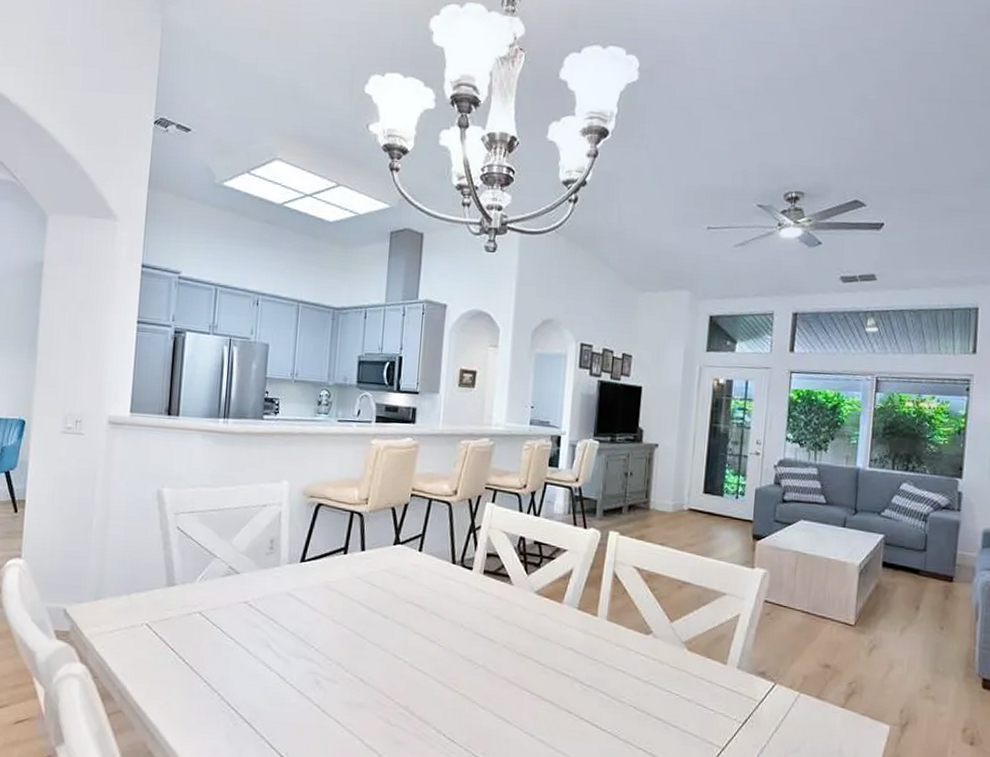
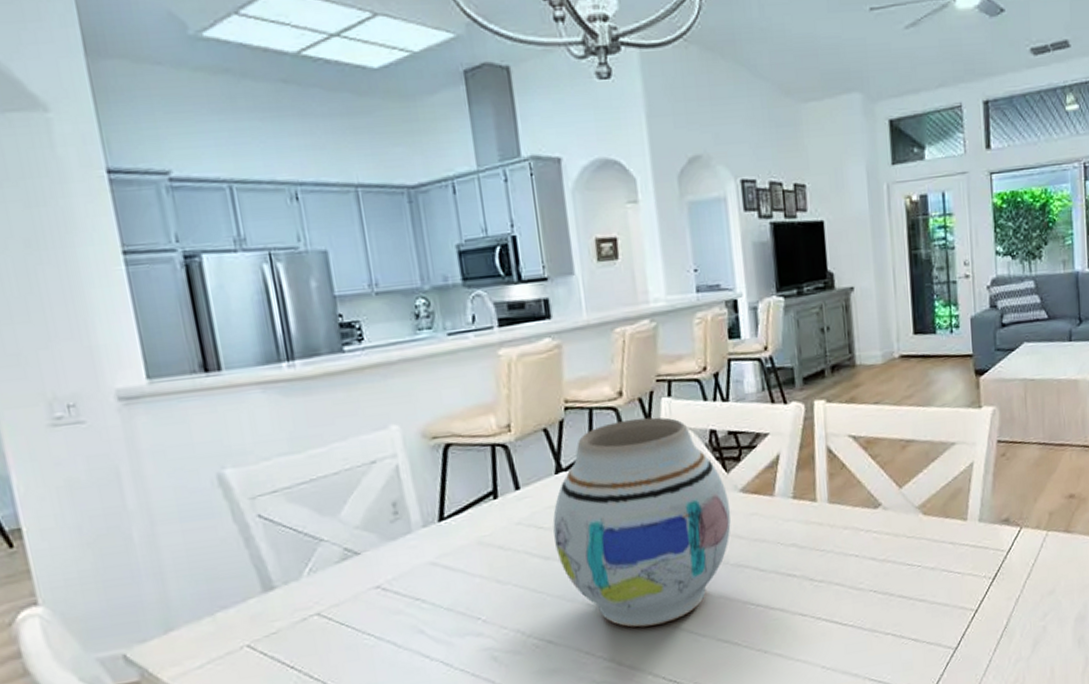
vase: none [382,514,525,689] -> present [553,417,731,628]

